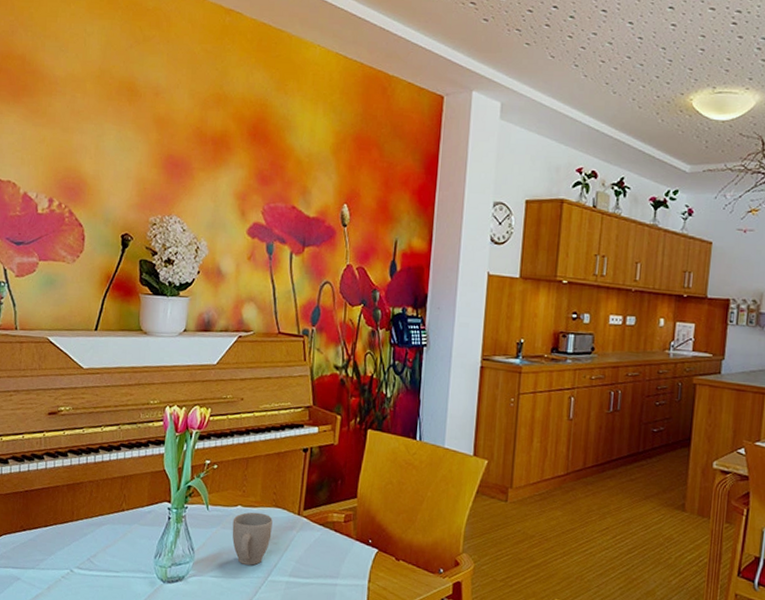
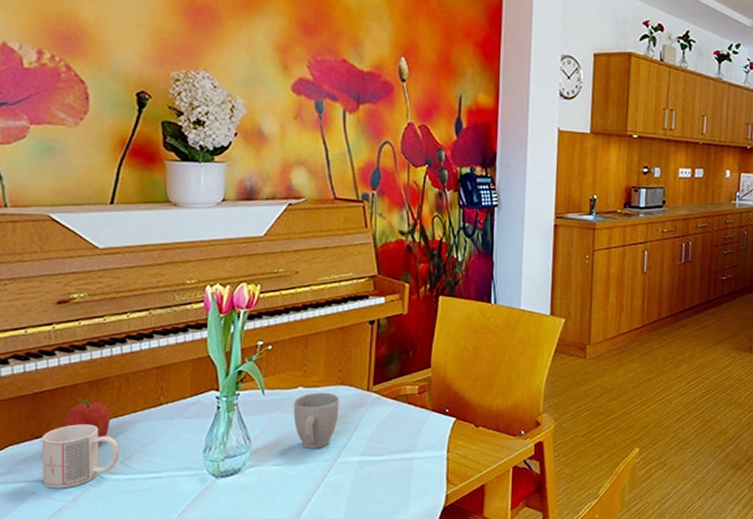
mug: none [26,521,88,578] -> present [41,424,120,489]
fruit: none [46,499,82,541] -> present [65,399,111,444]

